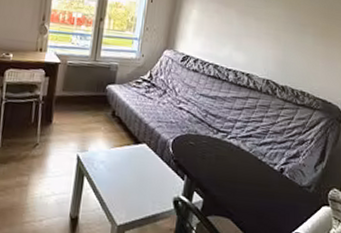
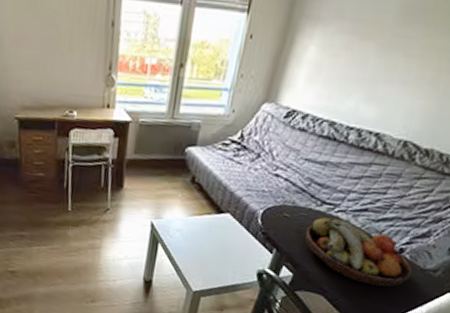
fruit bowl: none [208,144,294,206] -> present [304,217,413,288]

